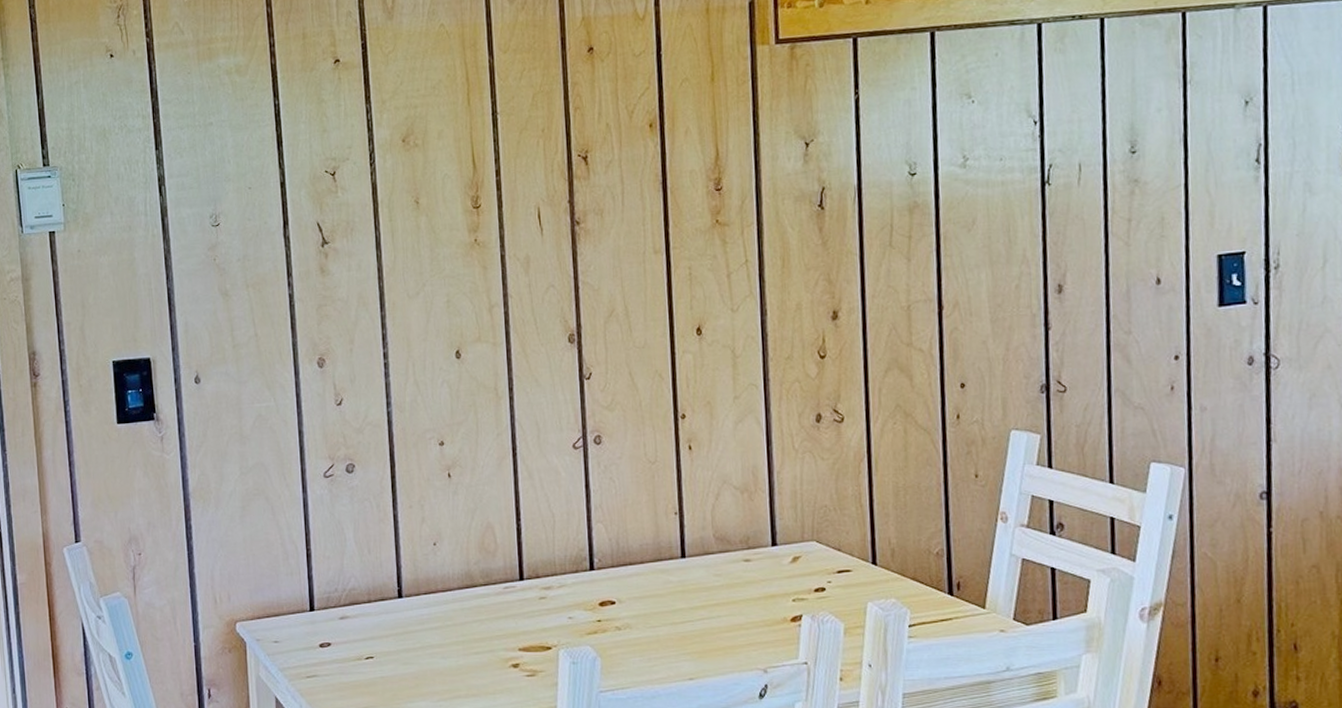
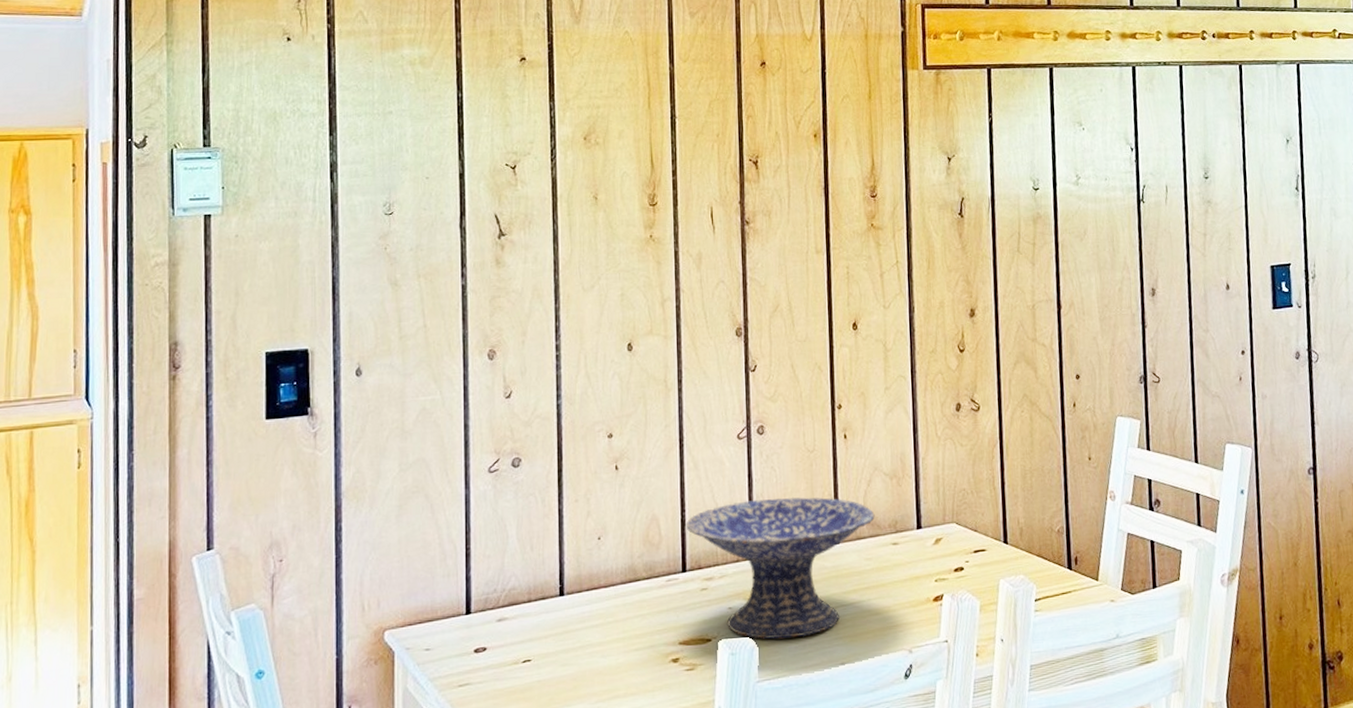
decorative bowl: none [521,509,724,651] -> present [686,497,875,639]

